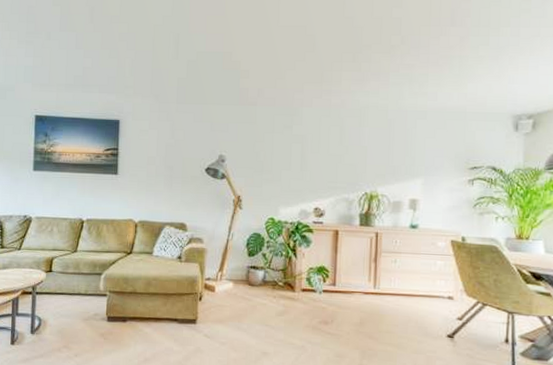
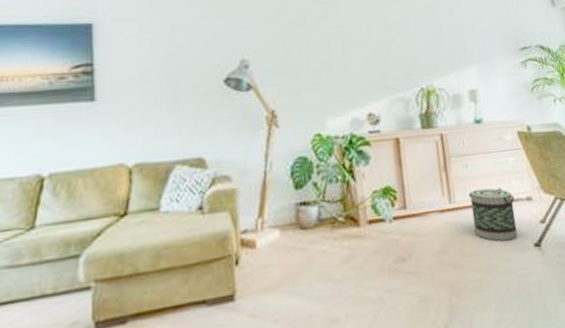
basket: none [393,281,437,328] -> present [468,187,518,242]

